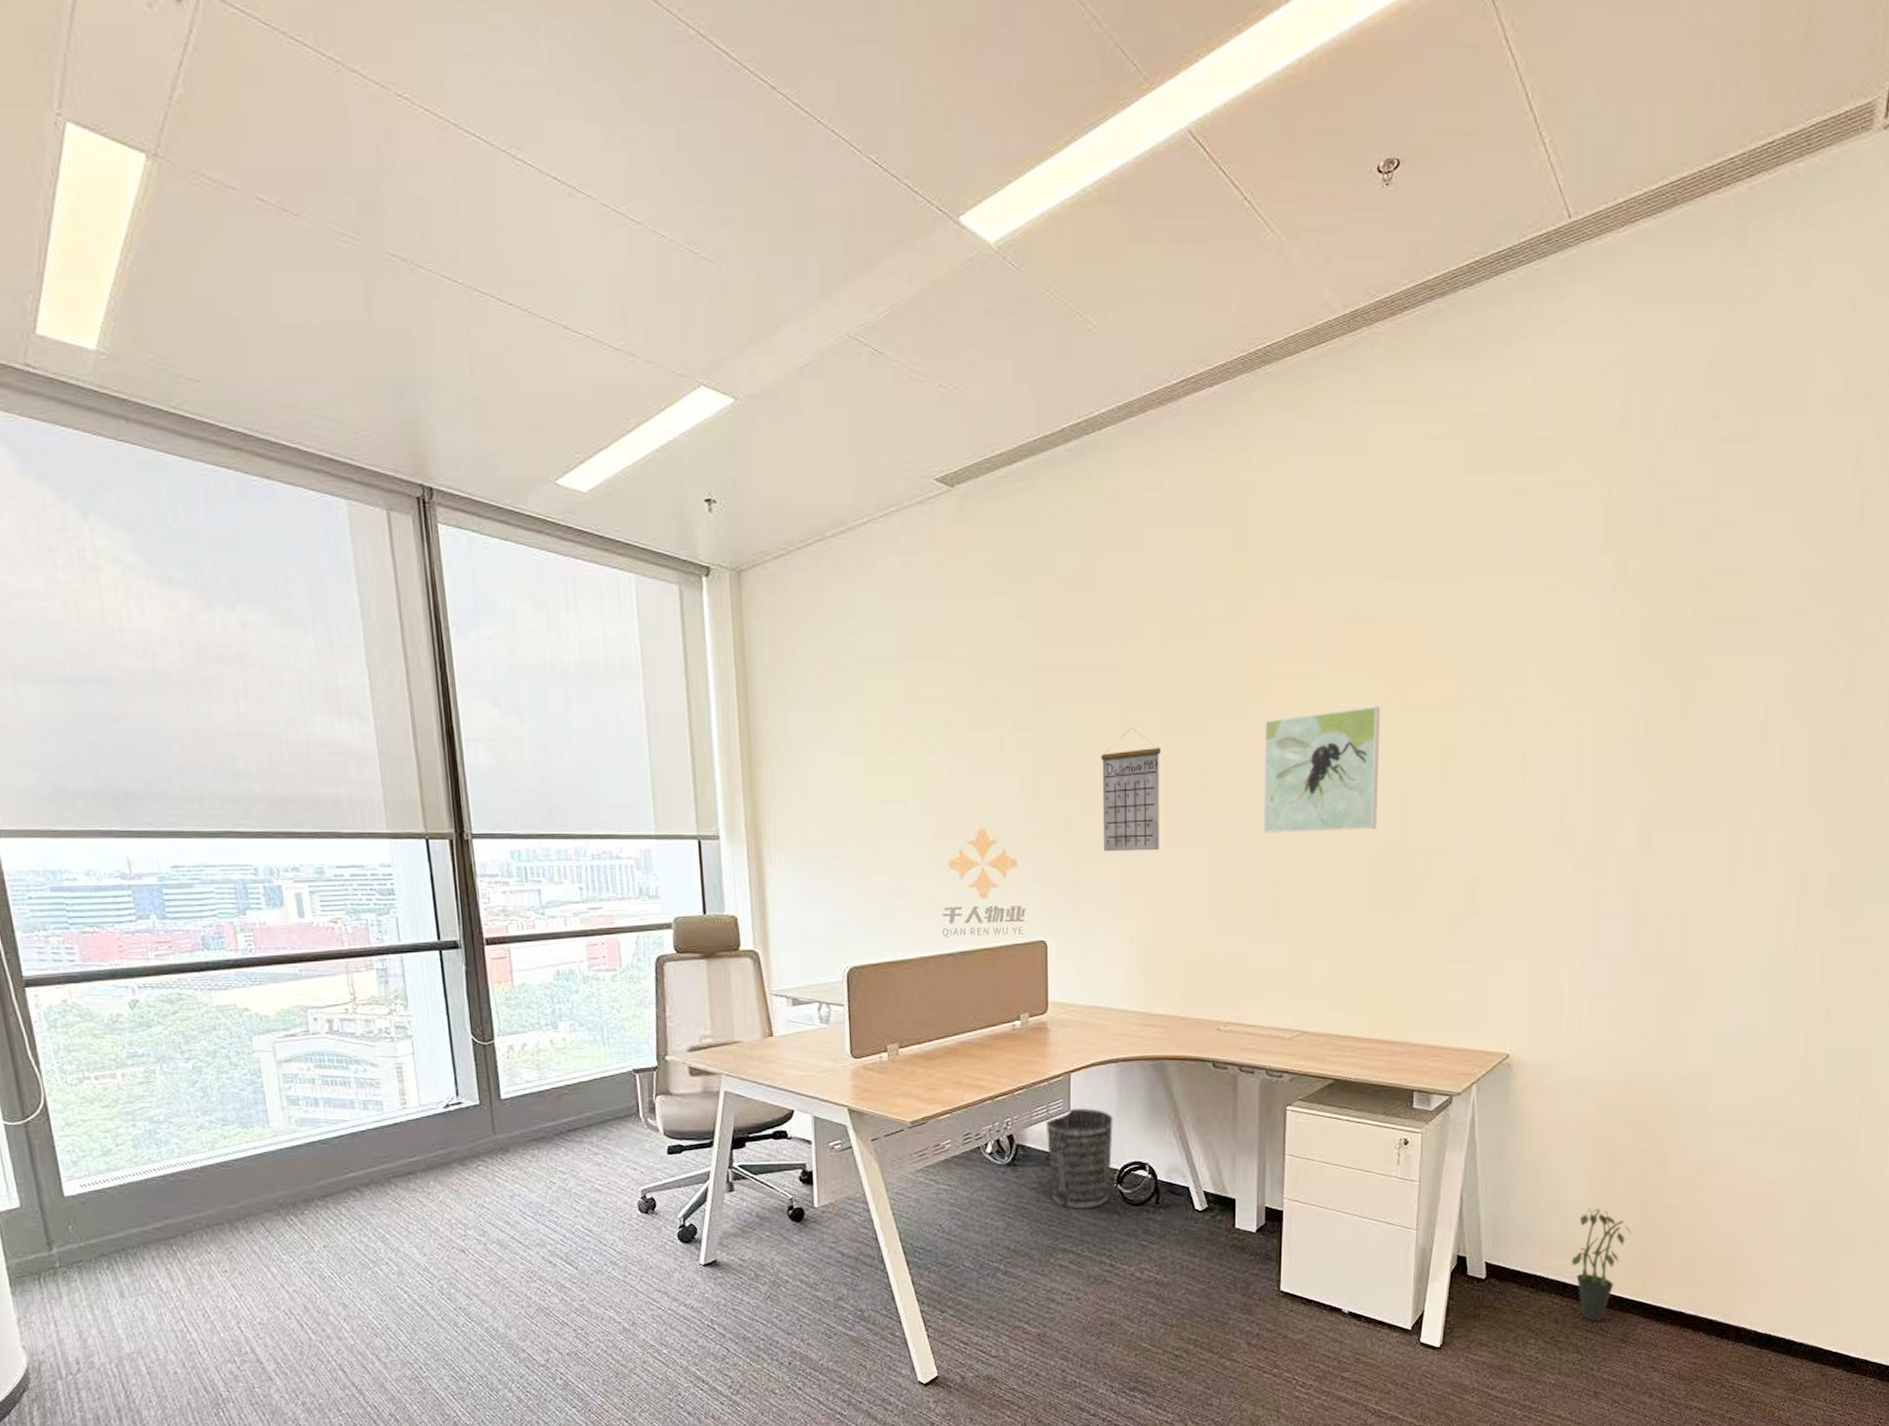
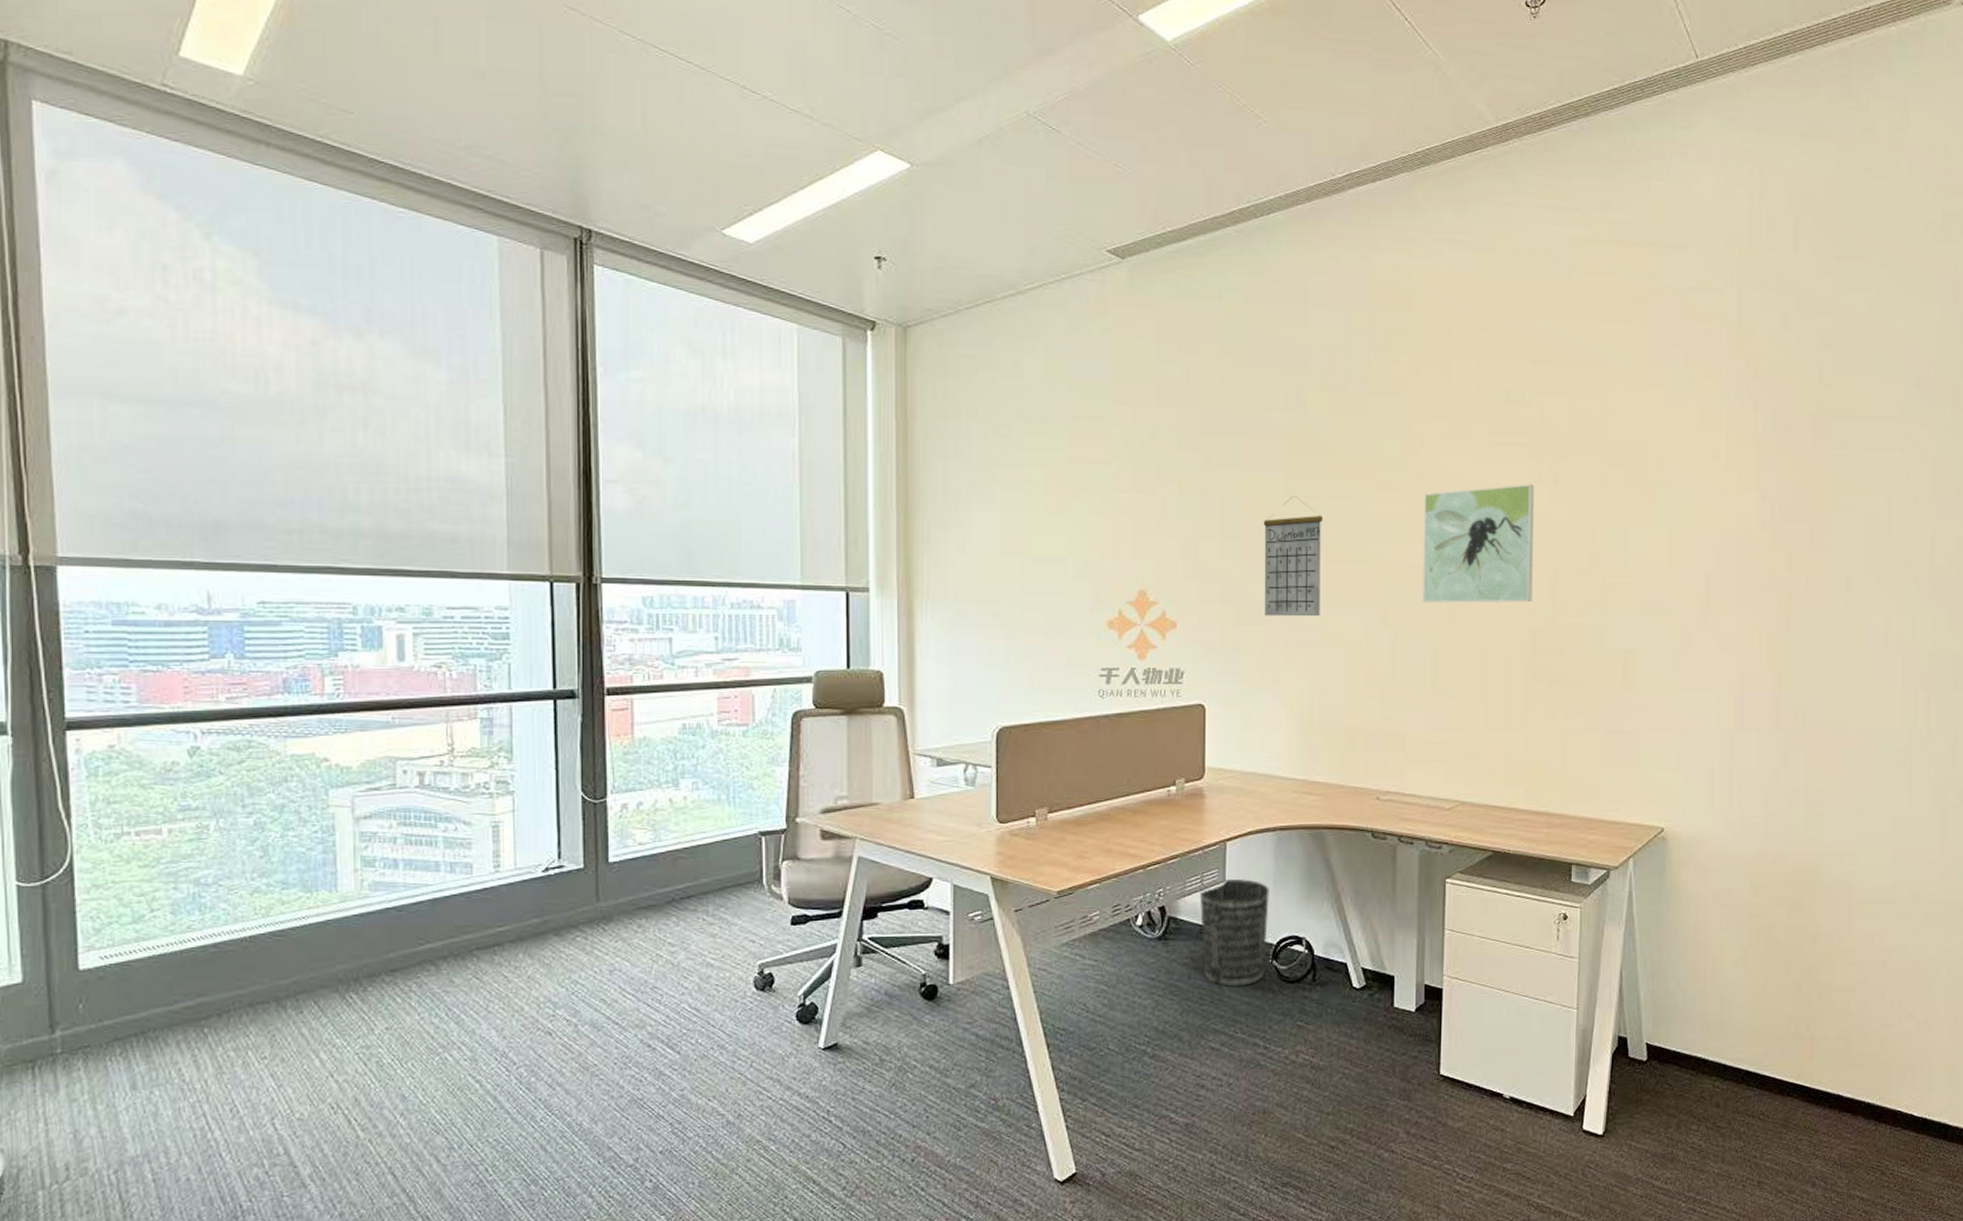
potted plant: present [1571,1207,1633,1322] -> none [1731,986,1789,1106]

